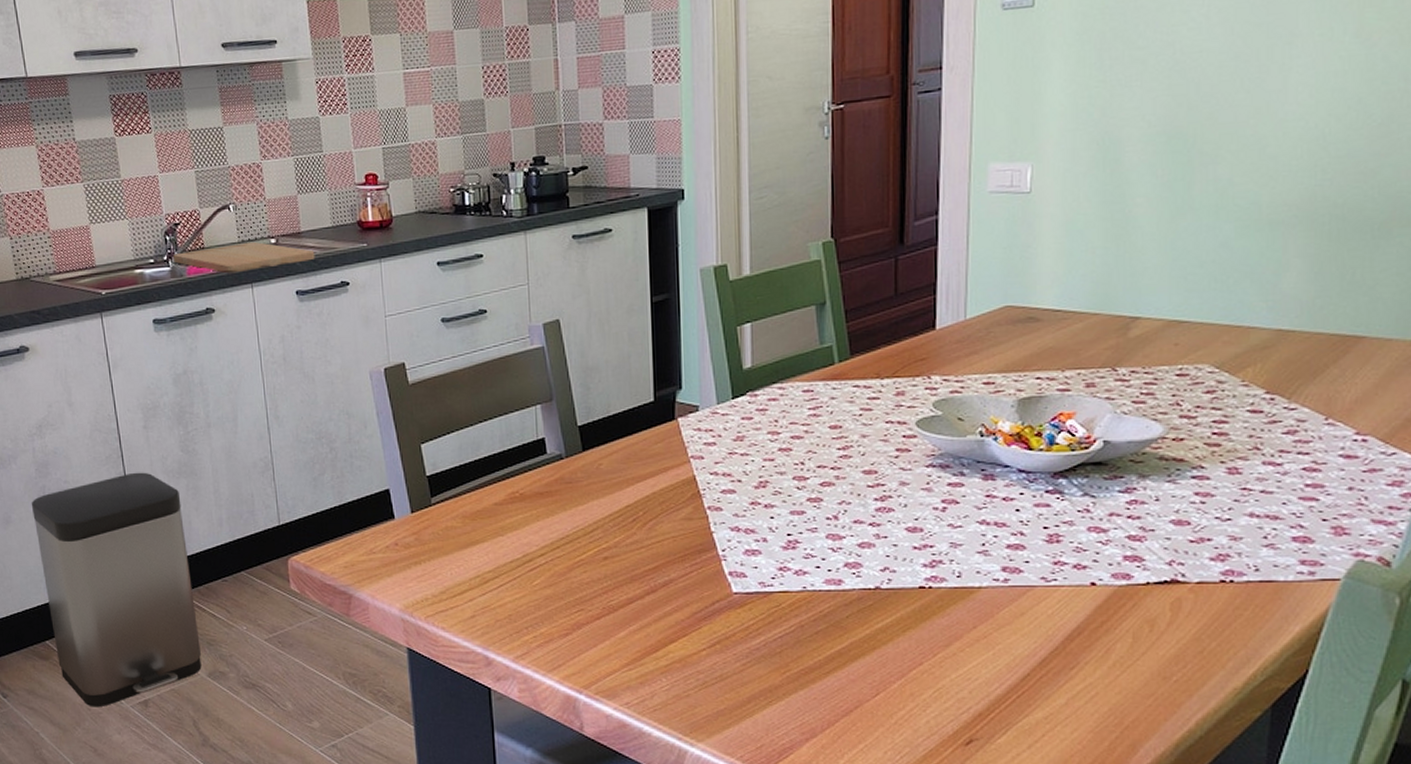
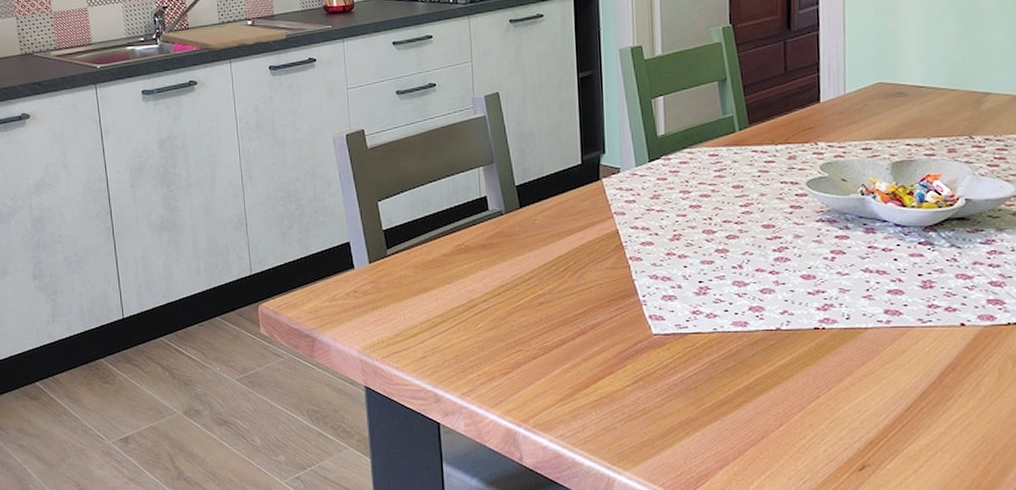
pedal bin: present [31,472,202,706] -> none [26,227,178,443]

